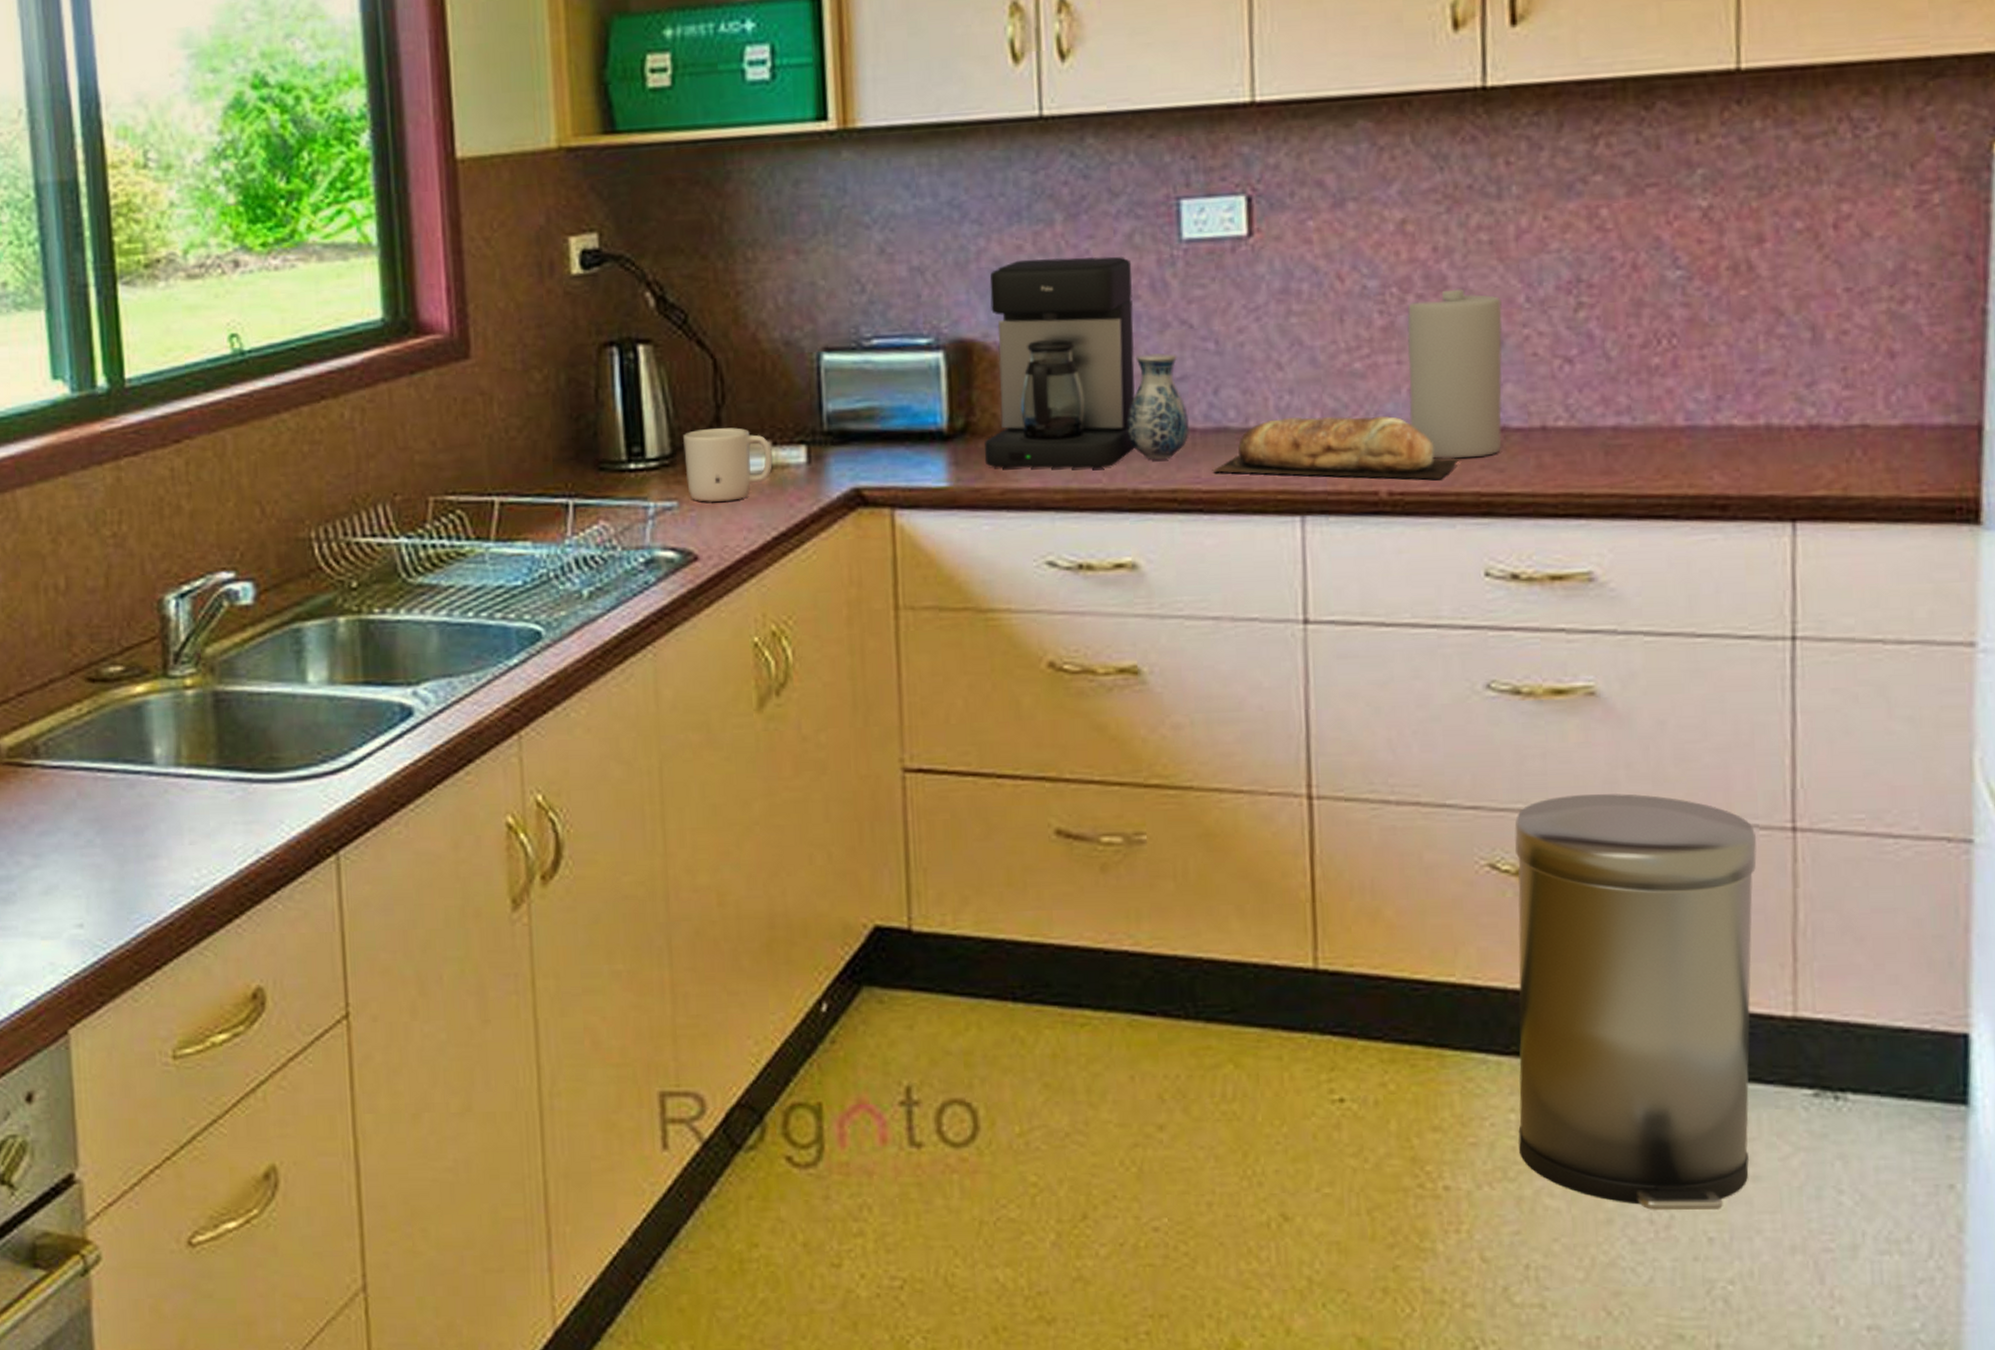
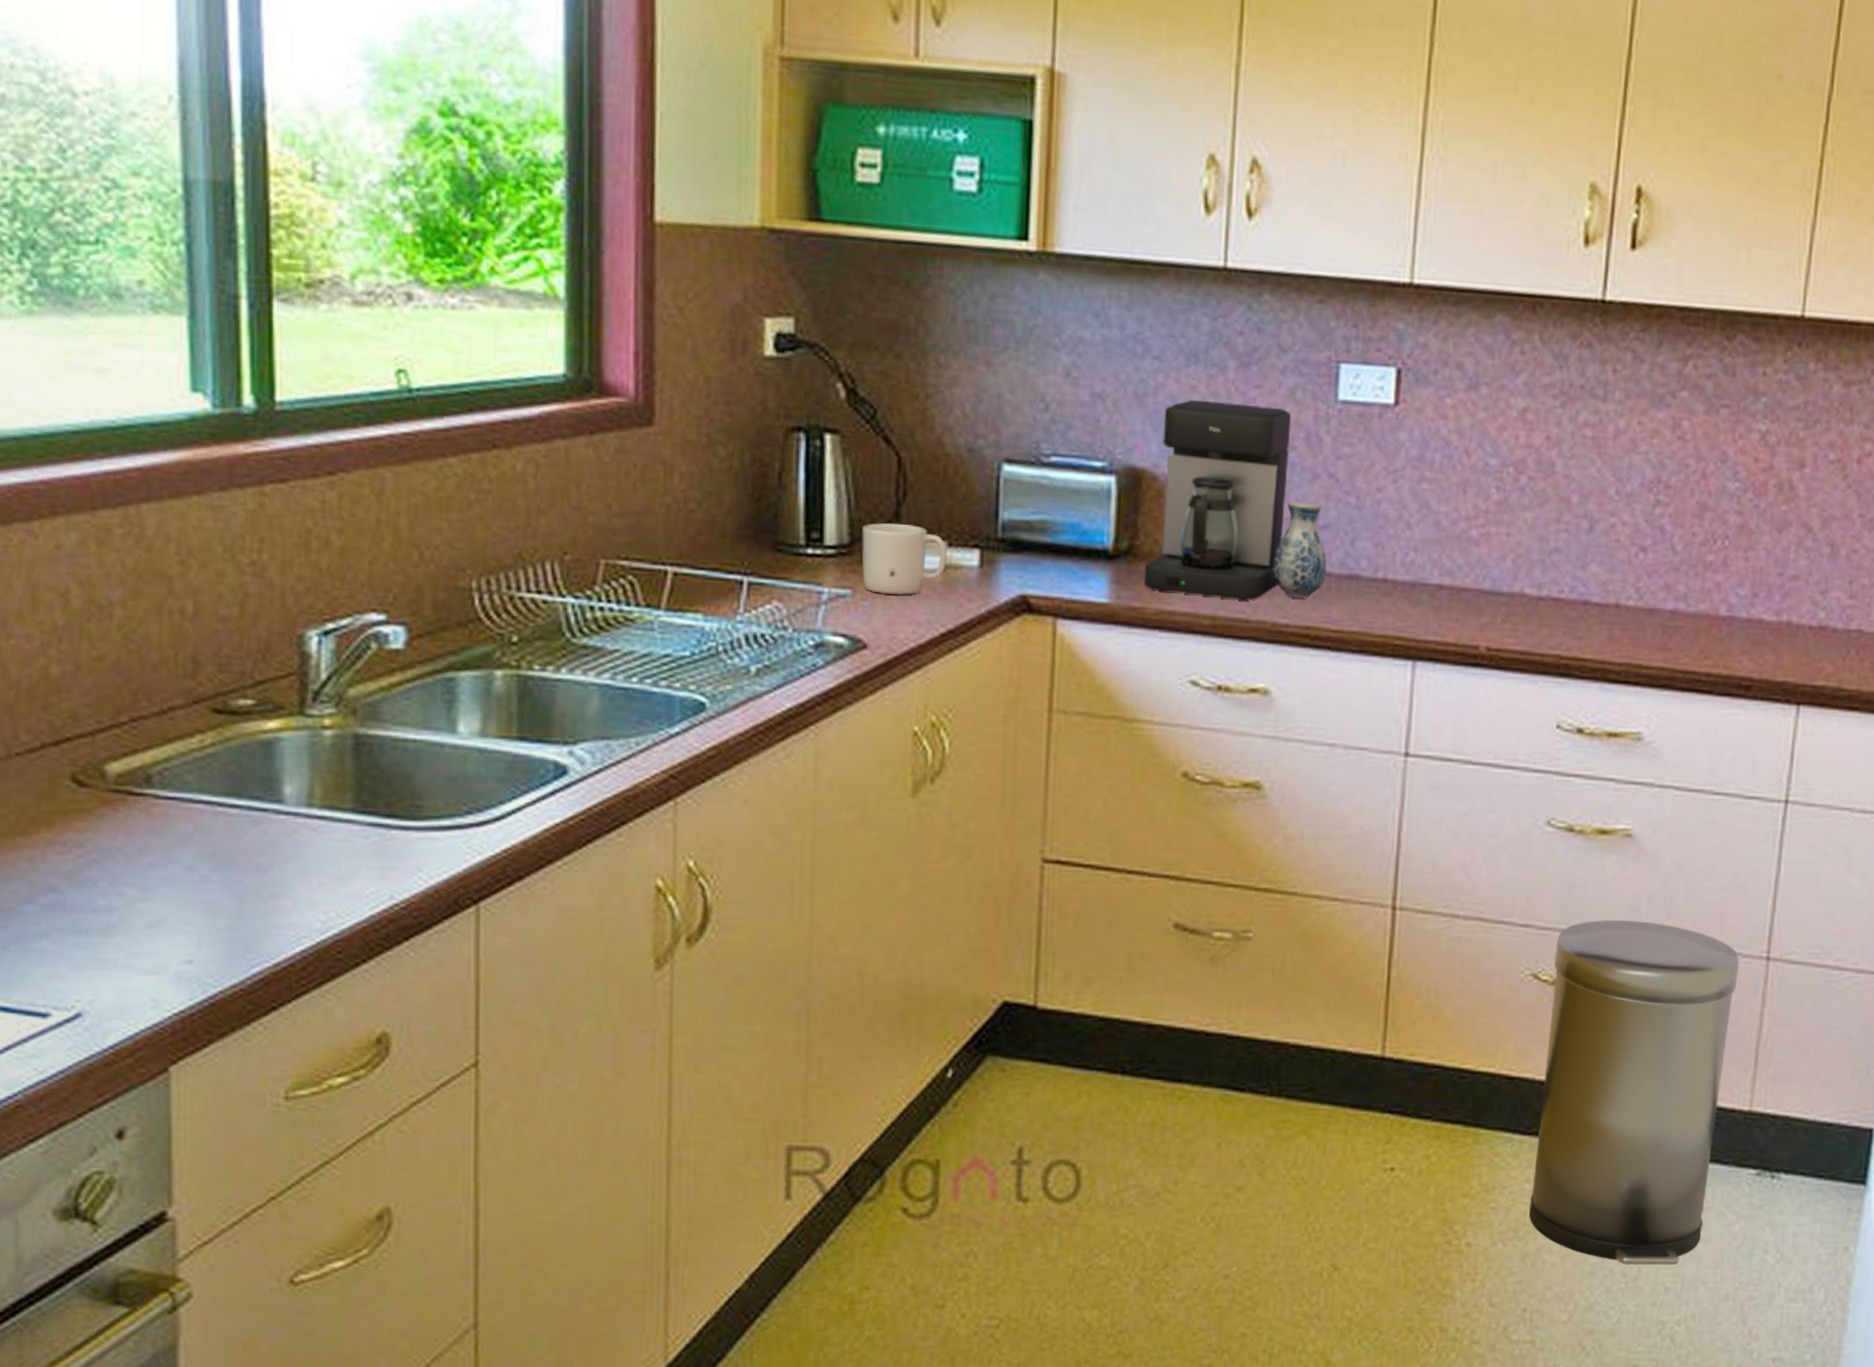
bread loaf: present [1212,415,1460,480] -> none [1342,572,1548,640]
paper towel holder: present [1407,289,1503,459] -> none [1511,475,1596,625]

